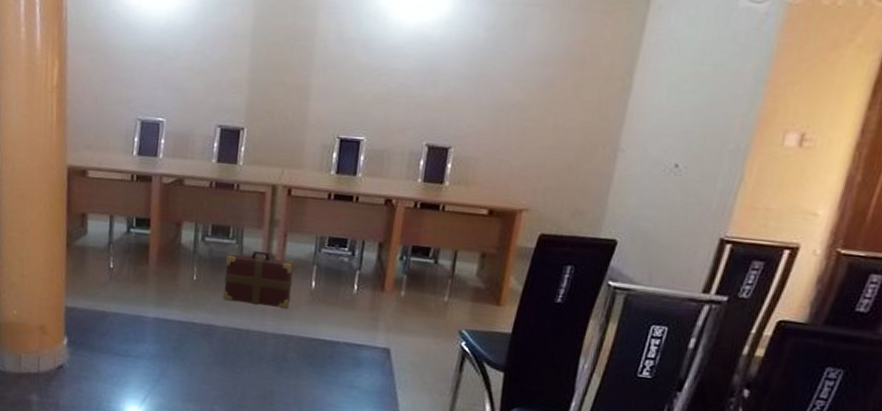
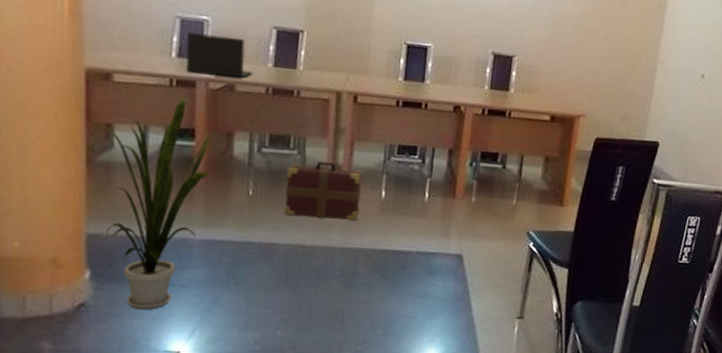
house plant: none [72,190,171,376] -> present [93,96,220,310]
laptop: none [144,133,200,174] -> present [185,32,254,79]

